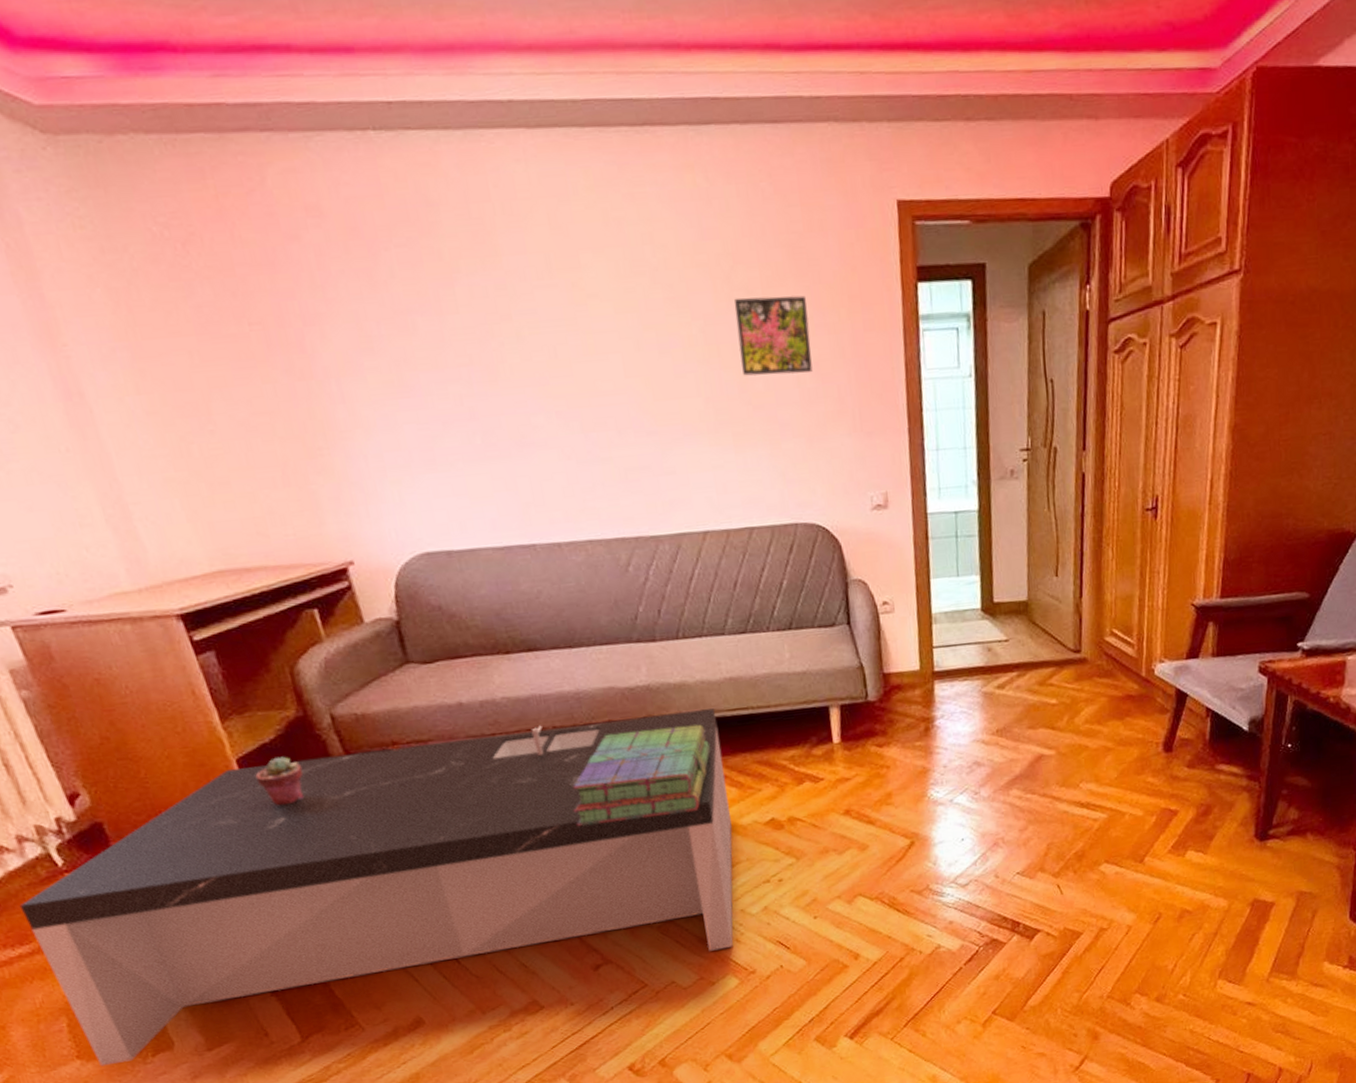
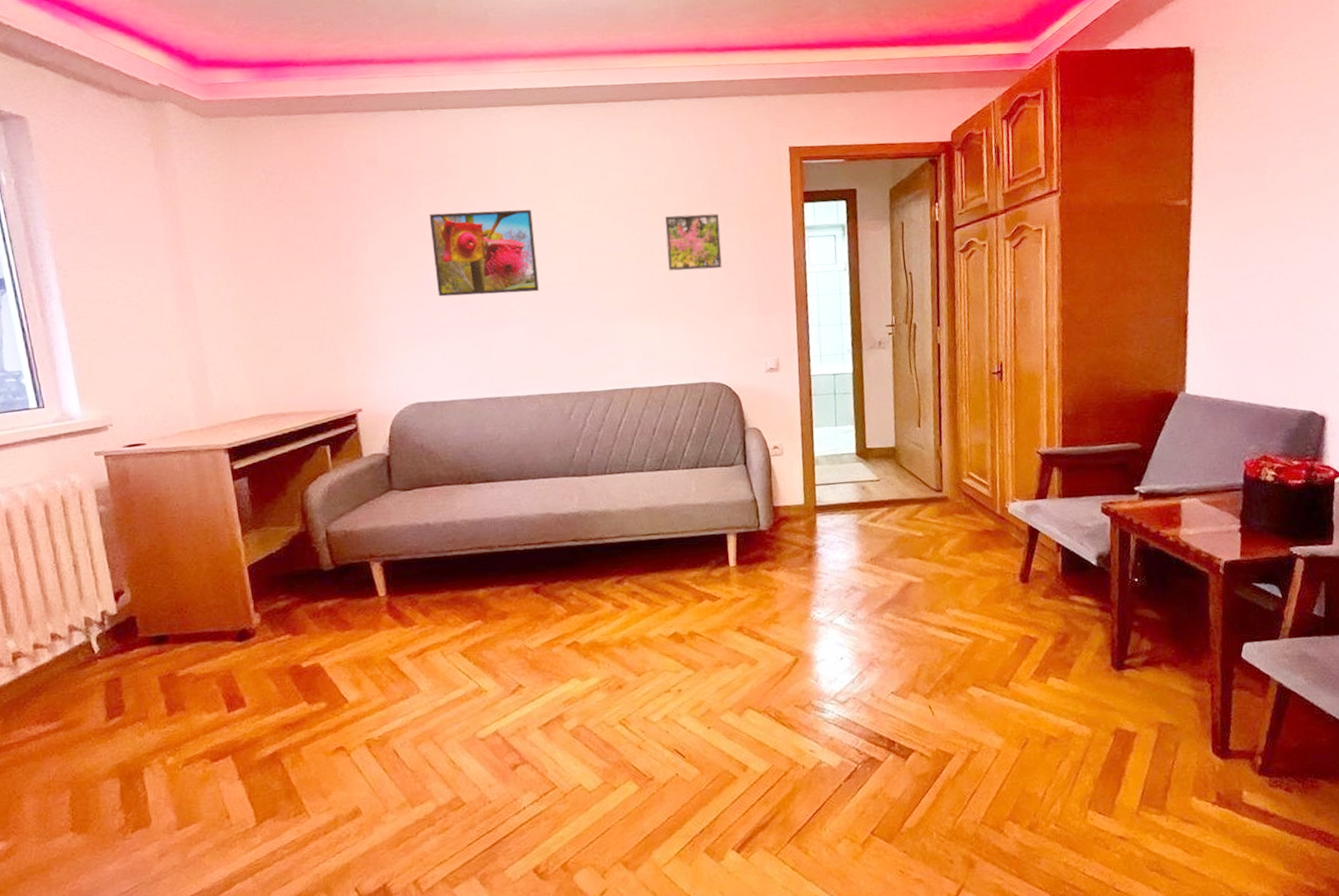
coffee table: present [19,708,733,1067] -> none [57,533,640,840]
potted succulent: present [255,756,304,806] -> none [260,565,296,607]
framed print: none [408,285,572,410] -> present [429,209,539,297]
stack of books: present [573,725,710,826] -> none [509,547,626,633]

